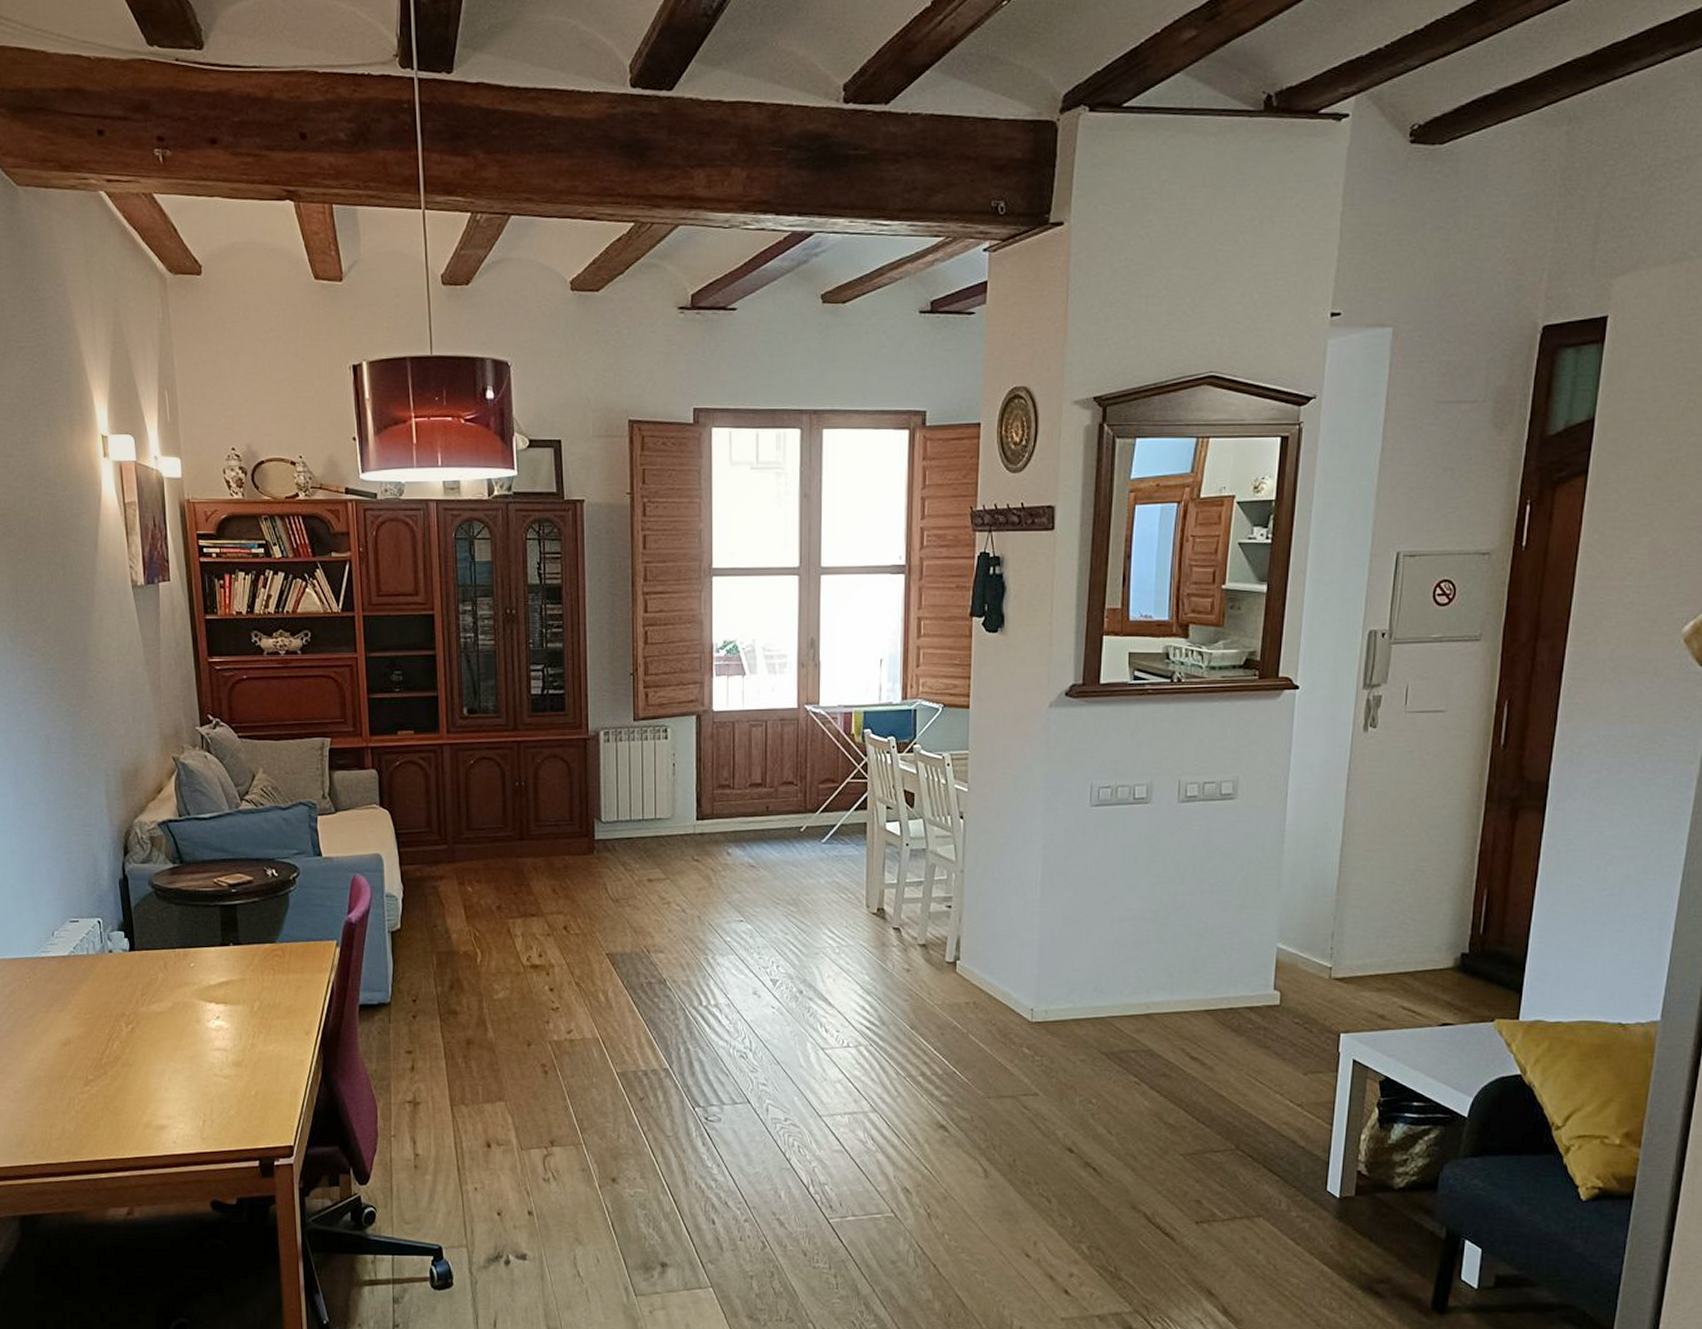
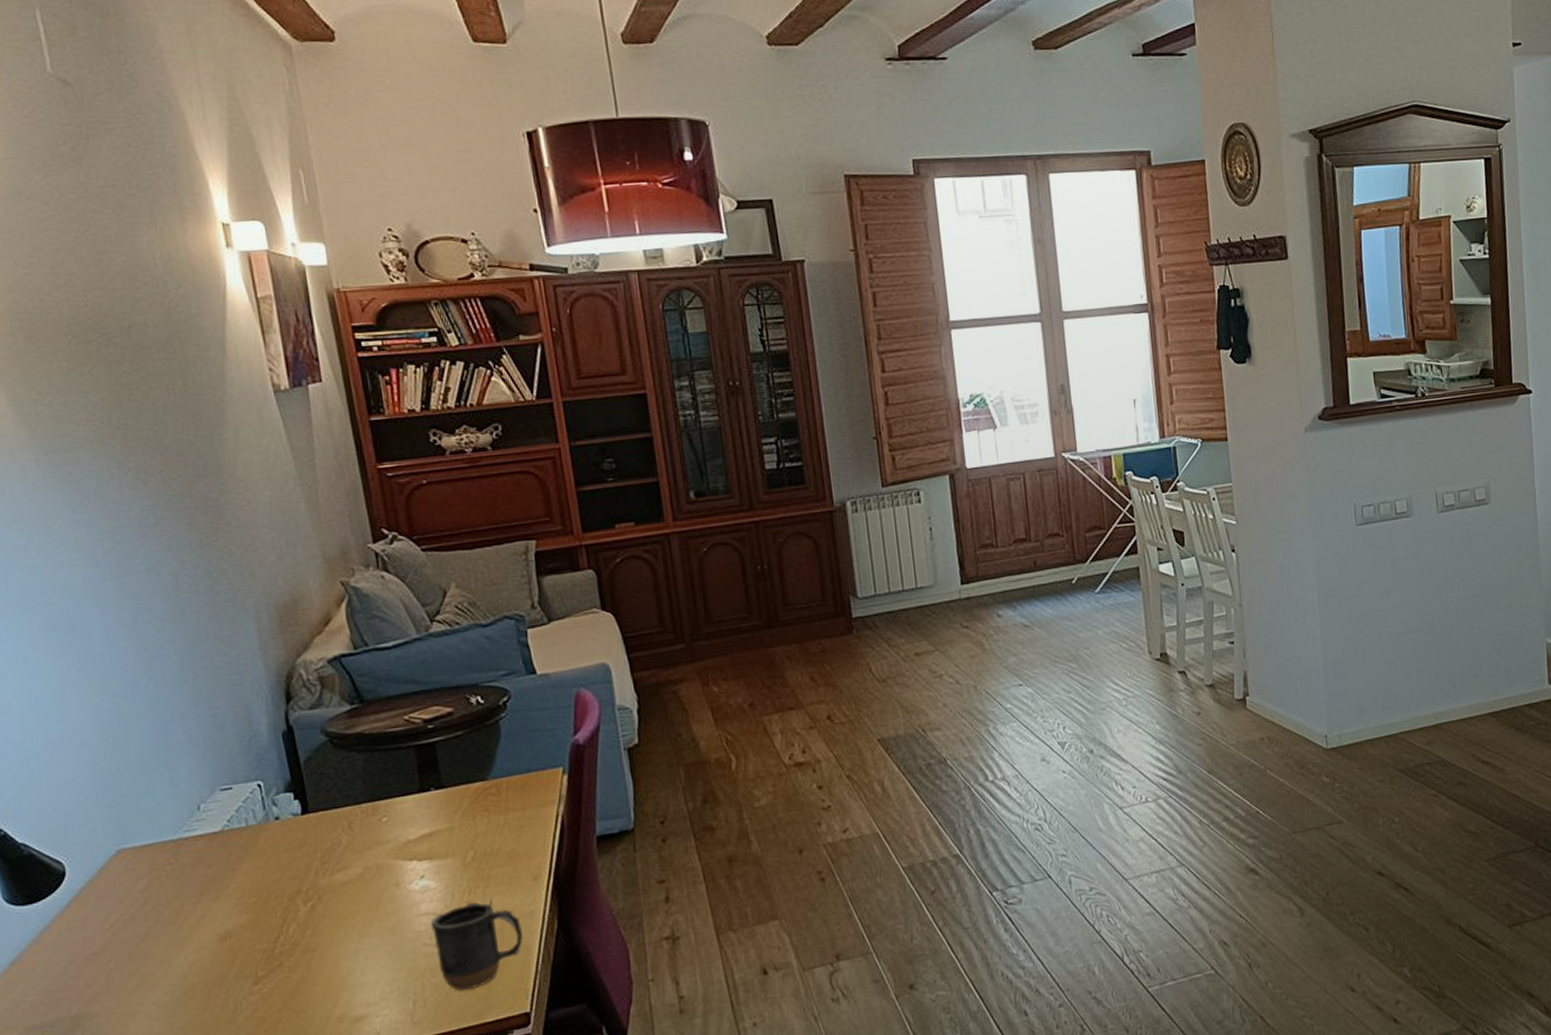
mug: none [221,1045,293,1118] -> present [430,899,523,991]

